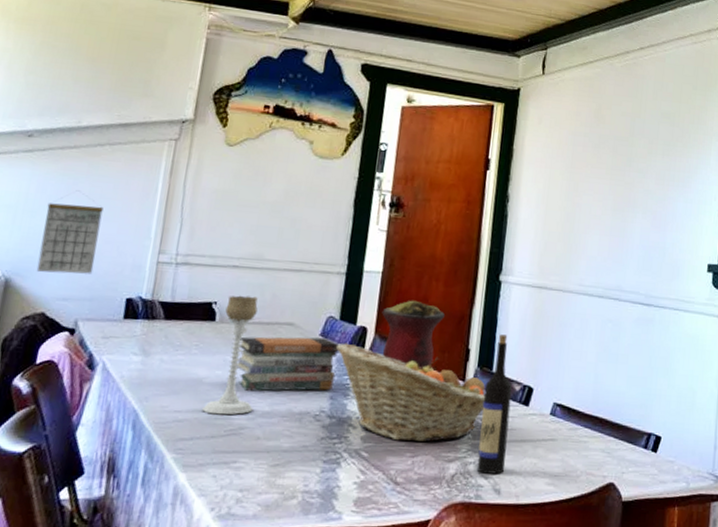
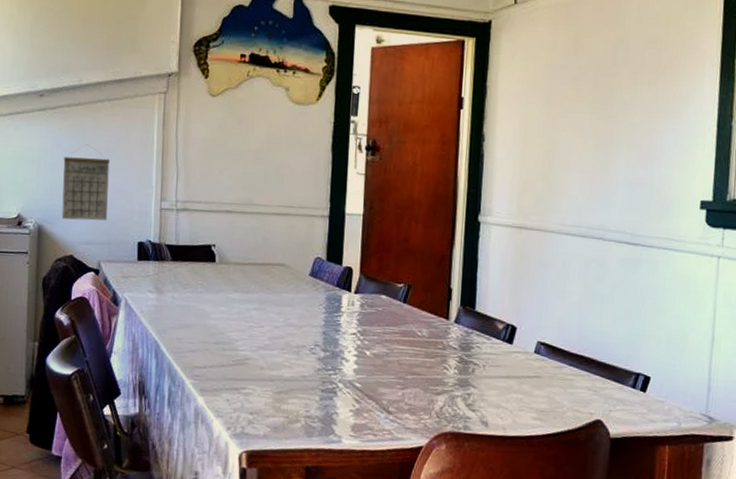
candle holder: present [202,295,258,415] -> none [212,238,256,347]
book stack: present [235,336,339,392] -> none [237,276,328,327]
fruit basket: present [336,343,486,443] -> none [325,282,469,376]
vase: present [382,300,445,370] -> none [365,241,425,308]
wine bottle: present [477,334,513,474] -> none [464,274,496,408]

